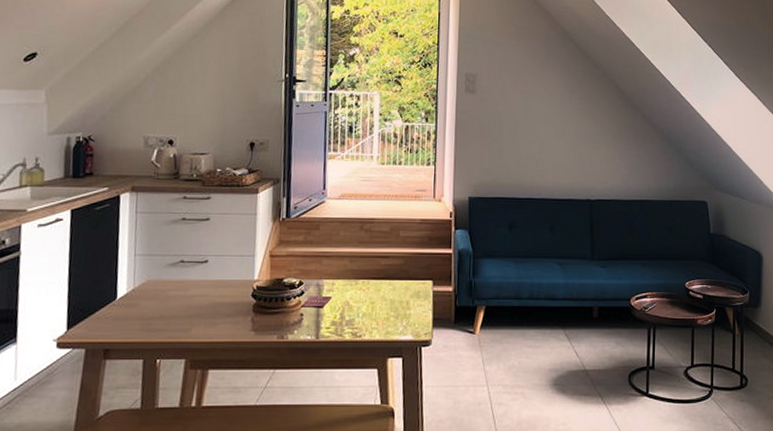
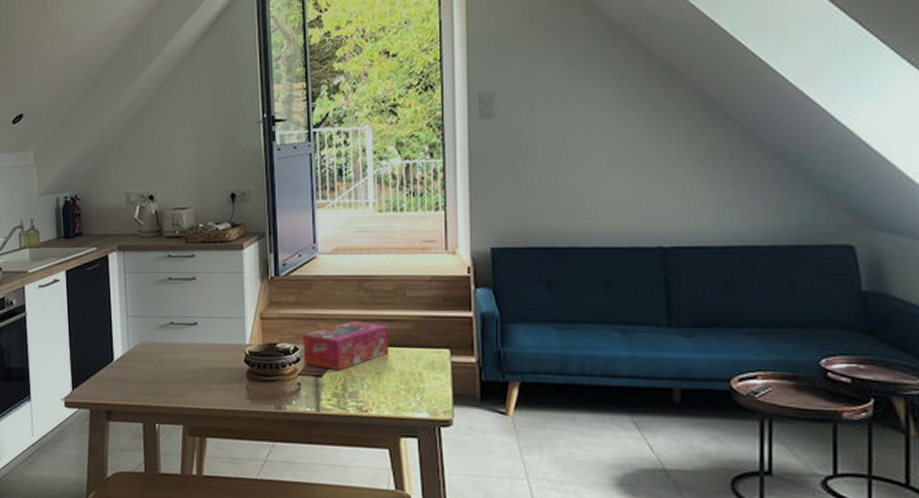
tissue box: none [307,257,384,302] -> present [303,320,389,371]

